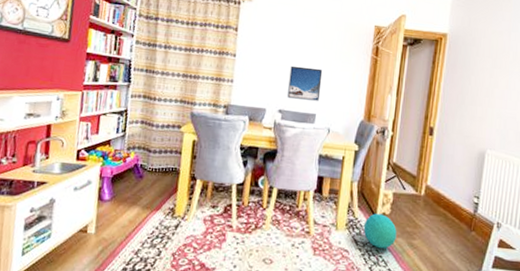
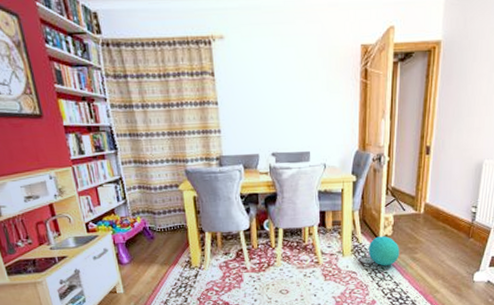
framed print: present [287,65,323,101] -> none [277,103,312,140]

